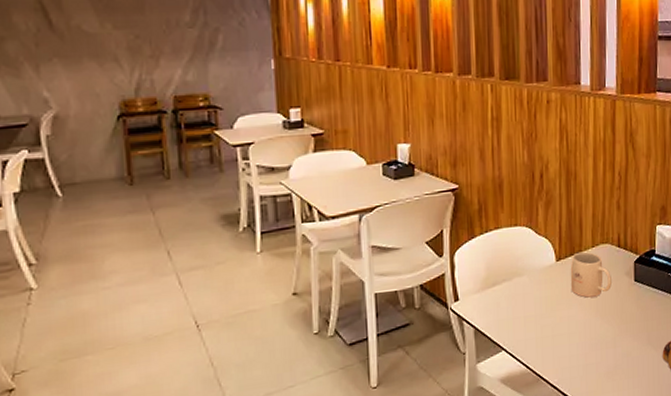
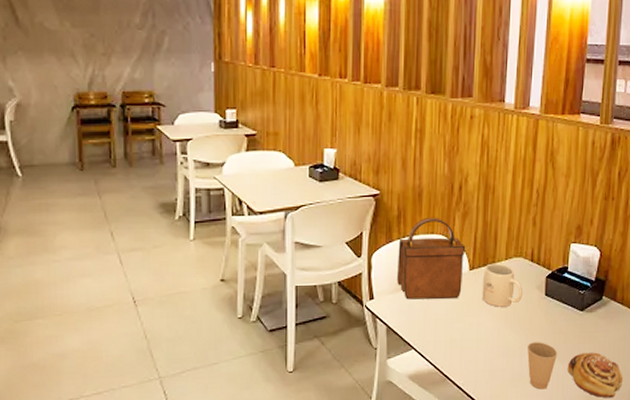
handbag: none [481,208,551,298] -> present [397,217,466,300]
cup: none [621,330,652,381] -> present [527,342,558,390]

